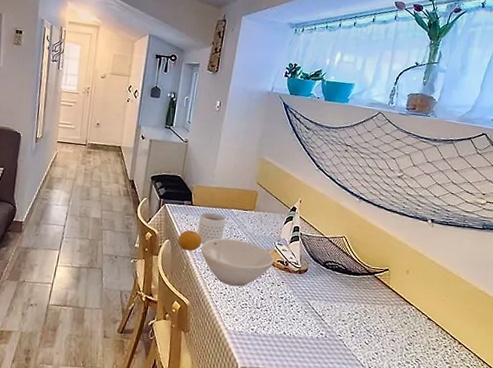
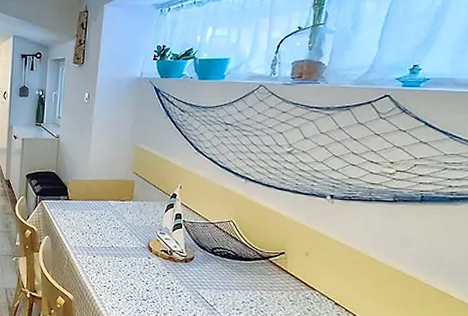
fruit: present [178,230,202,251] -> none [57,225,82,246]
mug: present [198,212,233,244] -> none [76,205,112,238]
bowl: present [200,238,275,287] -> none [80,231,158,279]

